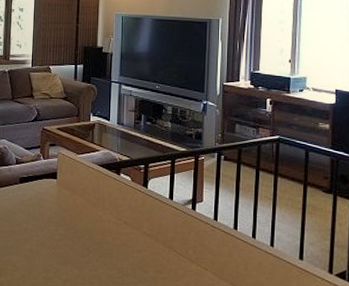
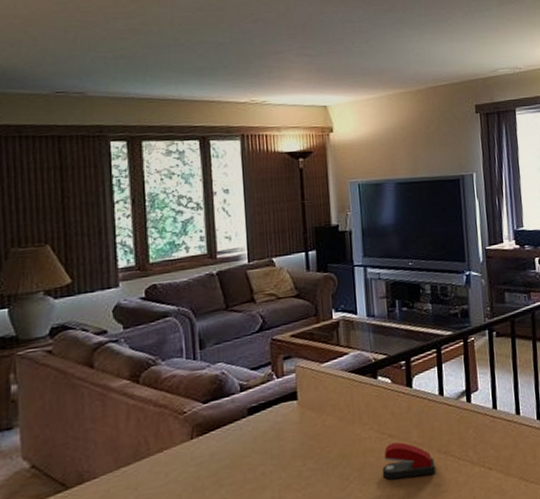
stapler: none [115,229,159,262] -> present [382,442,436,480]

